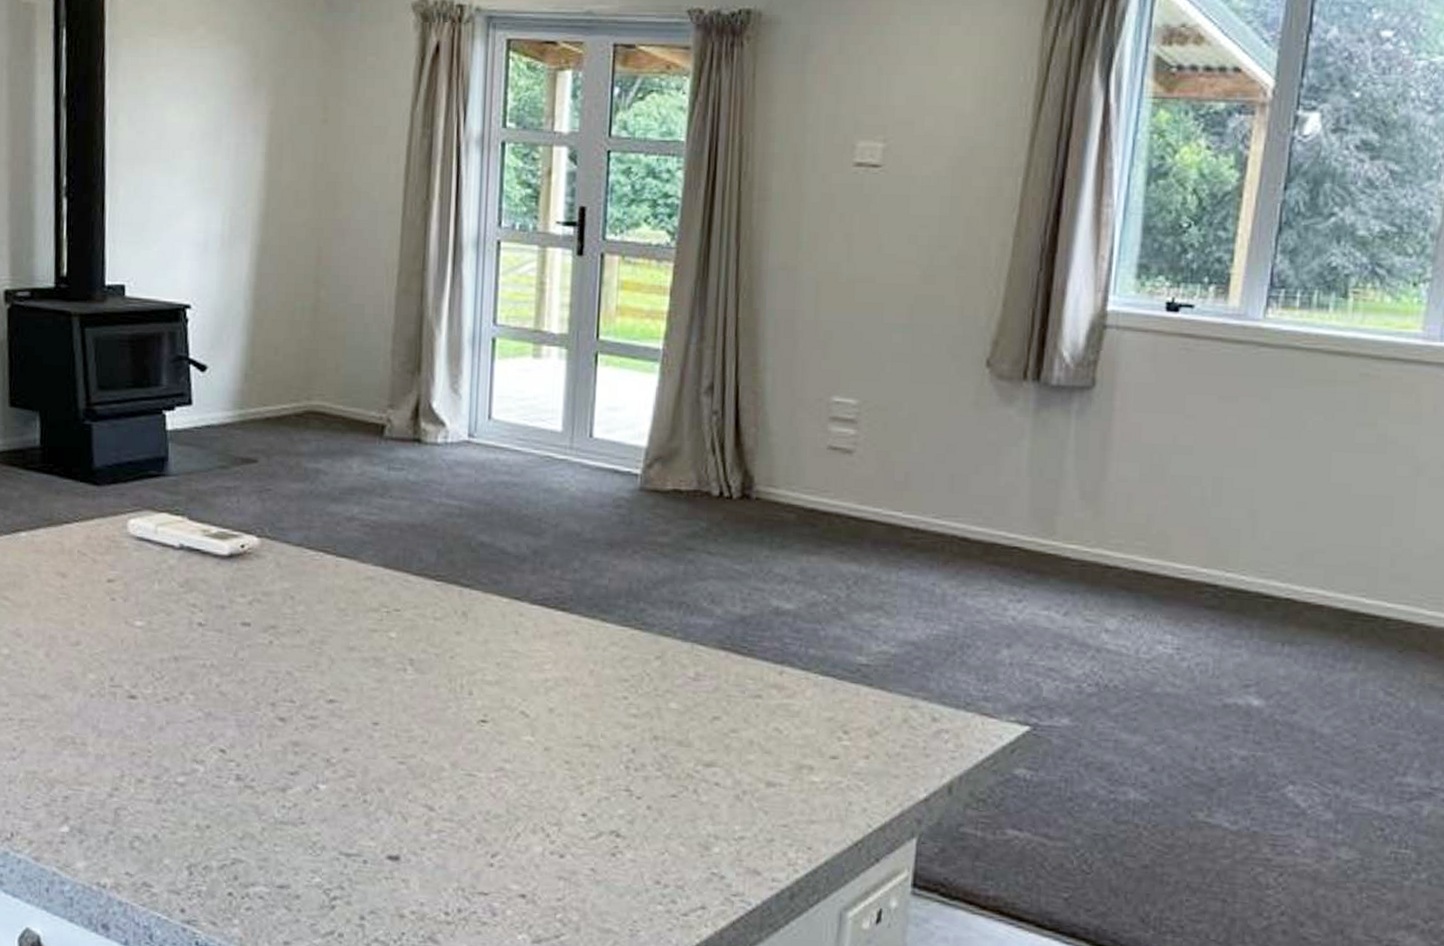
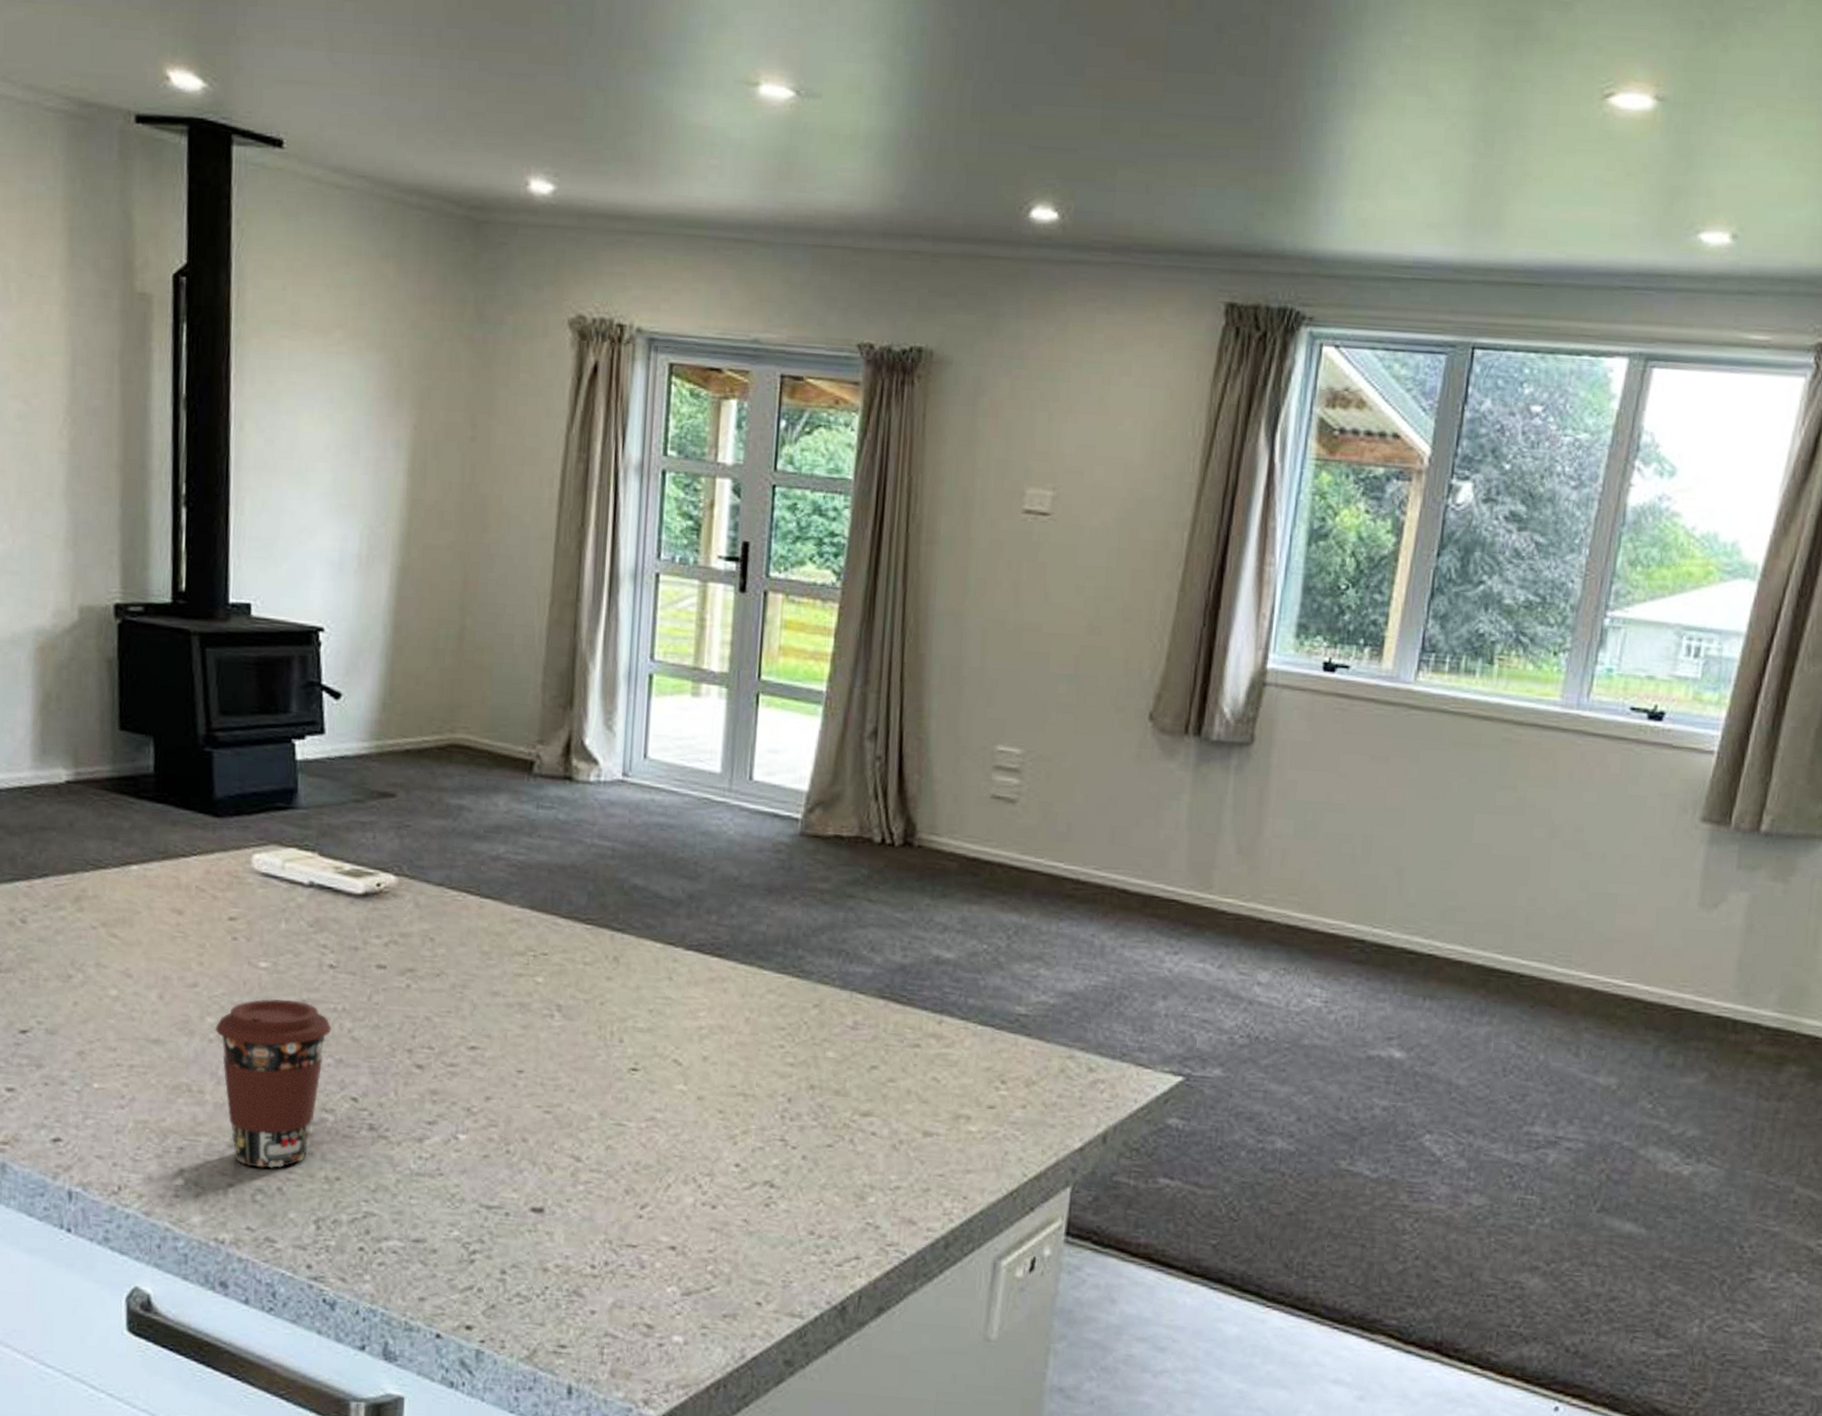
coffee cup: none [96,656,202,816] -> present [215,999,332,1168]

